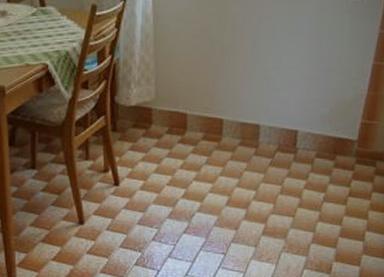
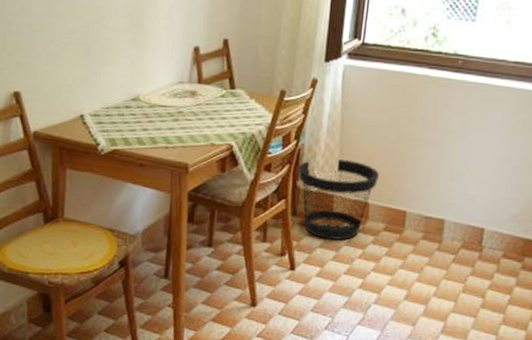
wastebasket: none [115,72,194,152] -> present [298,159,379,240]

